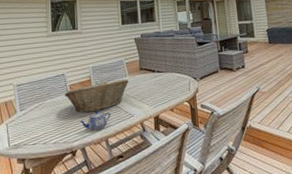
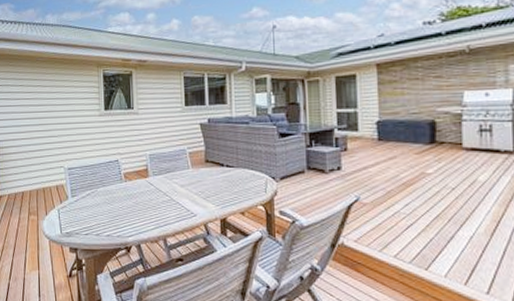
fruit basket: present [64,79,129,113] -> none [118,171,192,206]
teapot: present [79,111,111,131] -> none [134,206,170,227]

